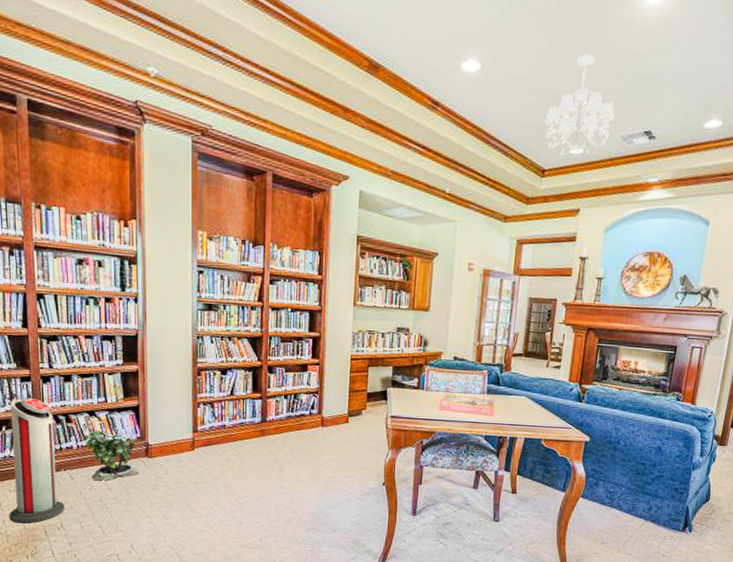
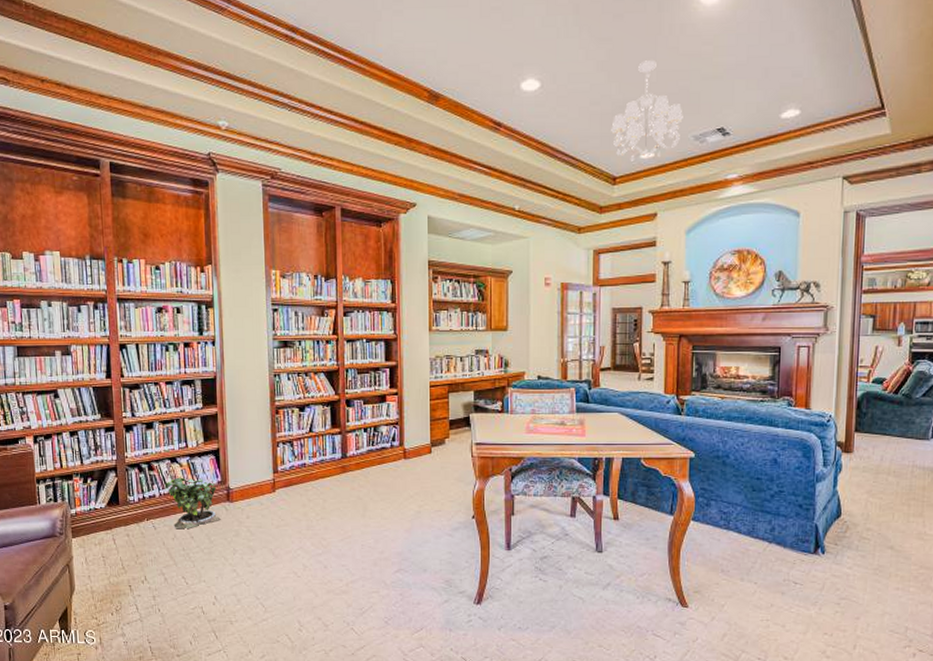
air purifier: present [9,398,65,524] -> none [94,449,149,578]

